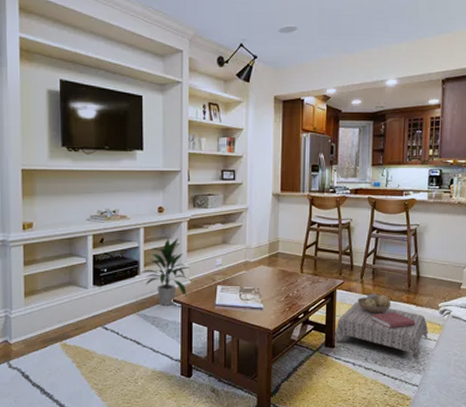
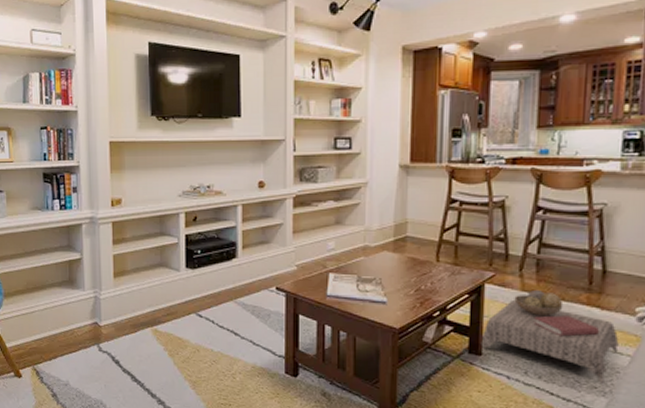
indoor plant: present [140,237,189,307] -> none [238,216,295,295]

